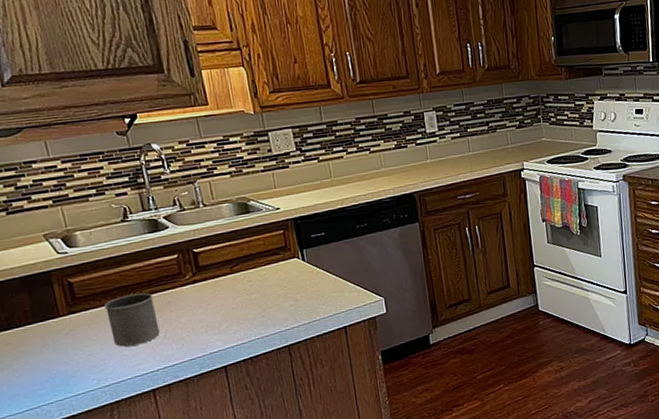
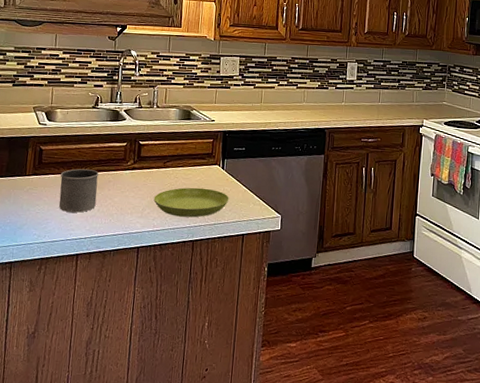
saucer: none [228,285,320,324] -> present [153,187,229,218]

